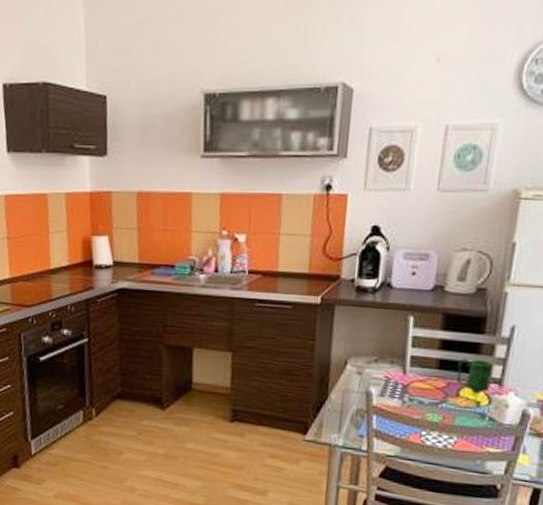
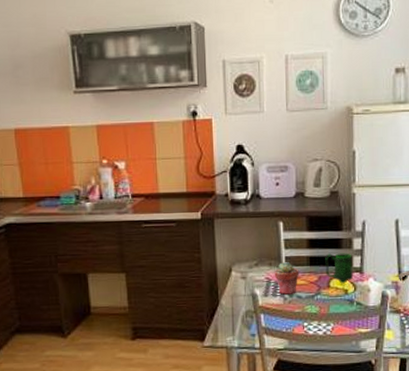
potted succulent: none [395,361,425,399] -> present [274,261,299,295]

